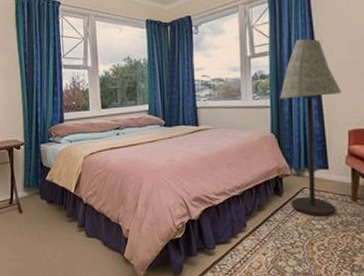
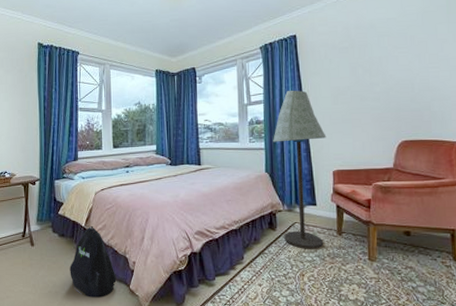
backpack: none [60,192,110,266] -> present [70,226,117,298]

